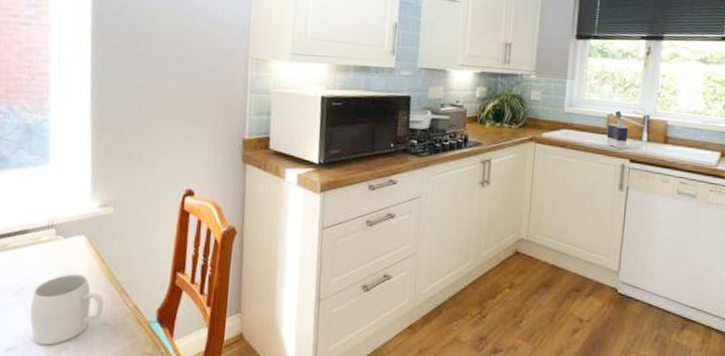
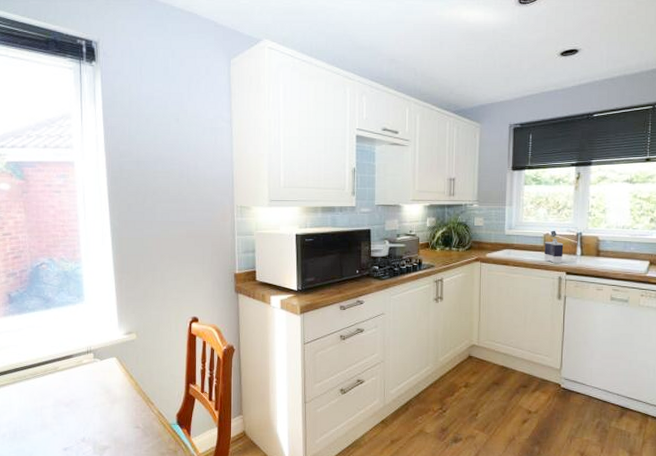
mug: present [29,274,104,345] -> none [79,388,135,445]

